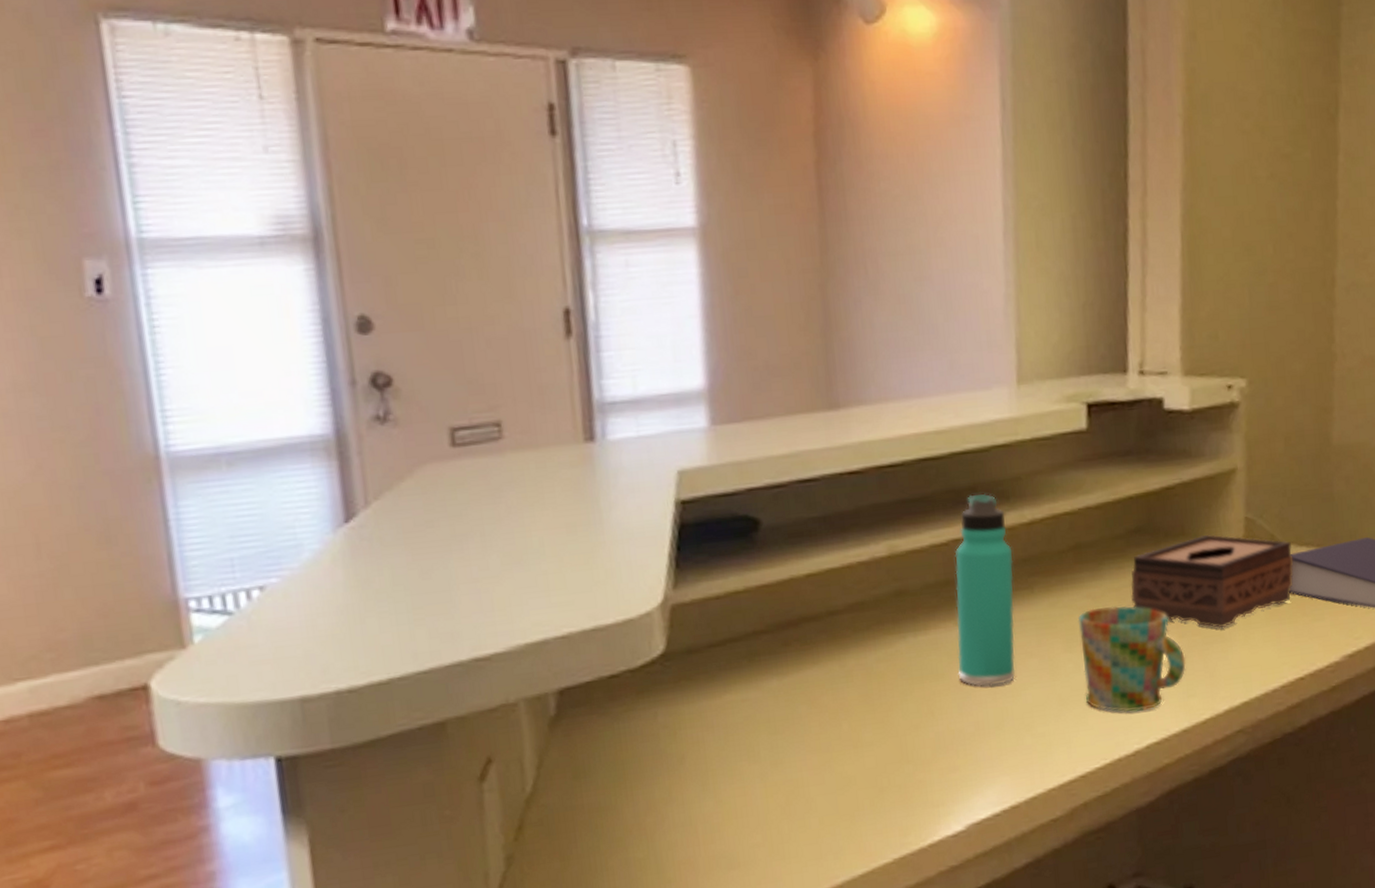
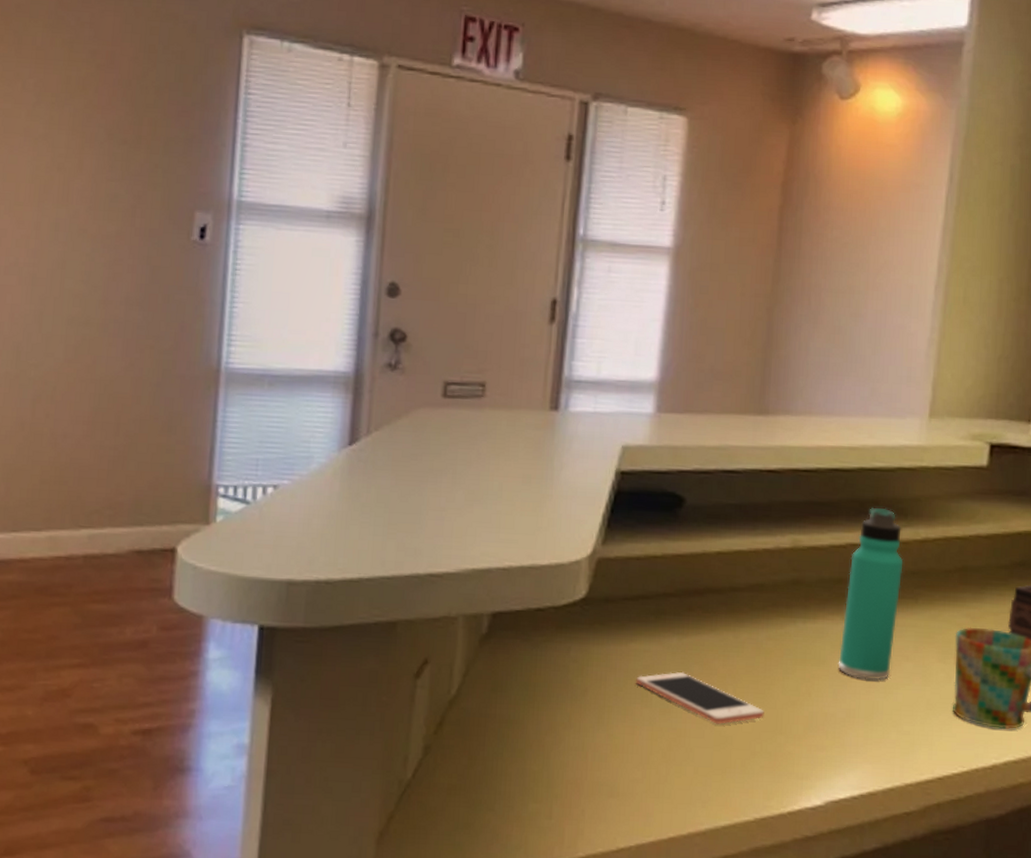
cell phone: none [737,715,887,766] -> present [635,671,764,724]

